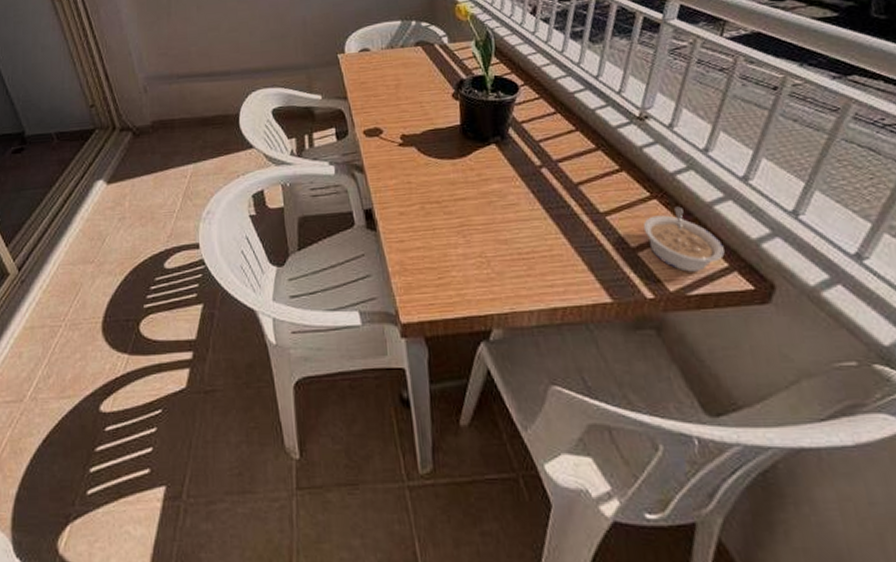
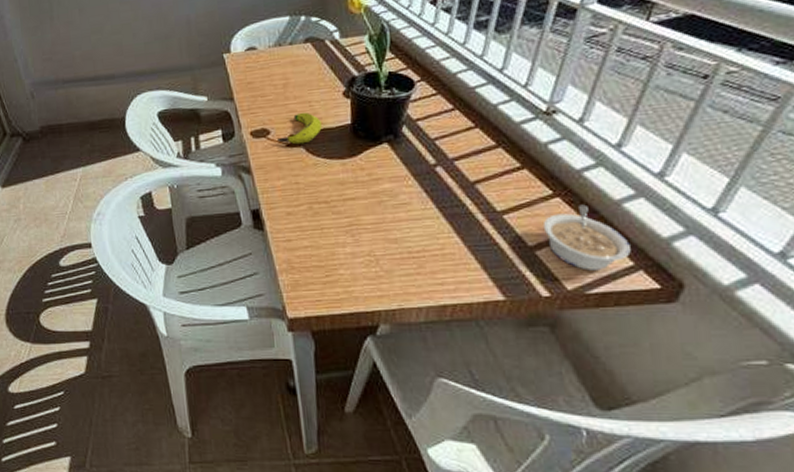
banana: none [390,112,433,144] -> present [277,112,322,145]

